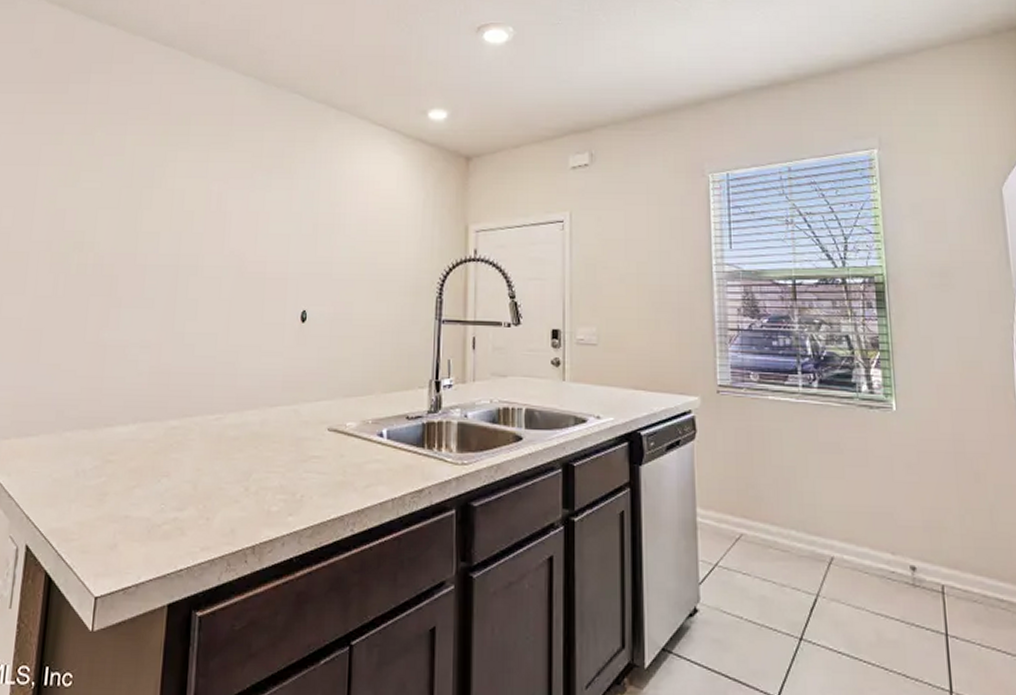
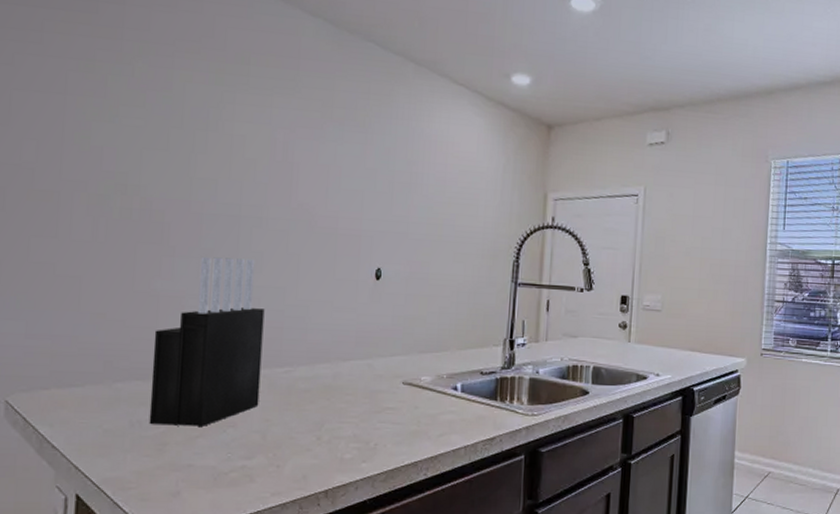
knife block: none [92,306,198,477] -> present [149,256,265,428]

